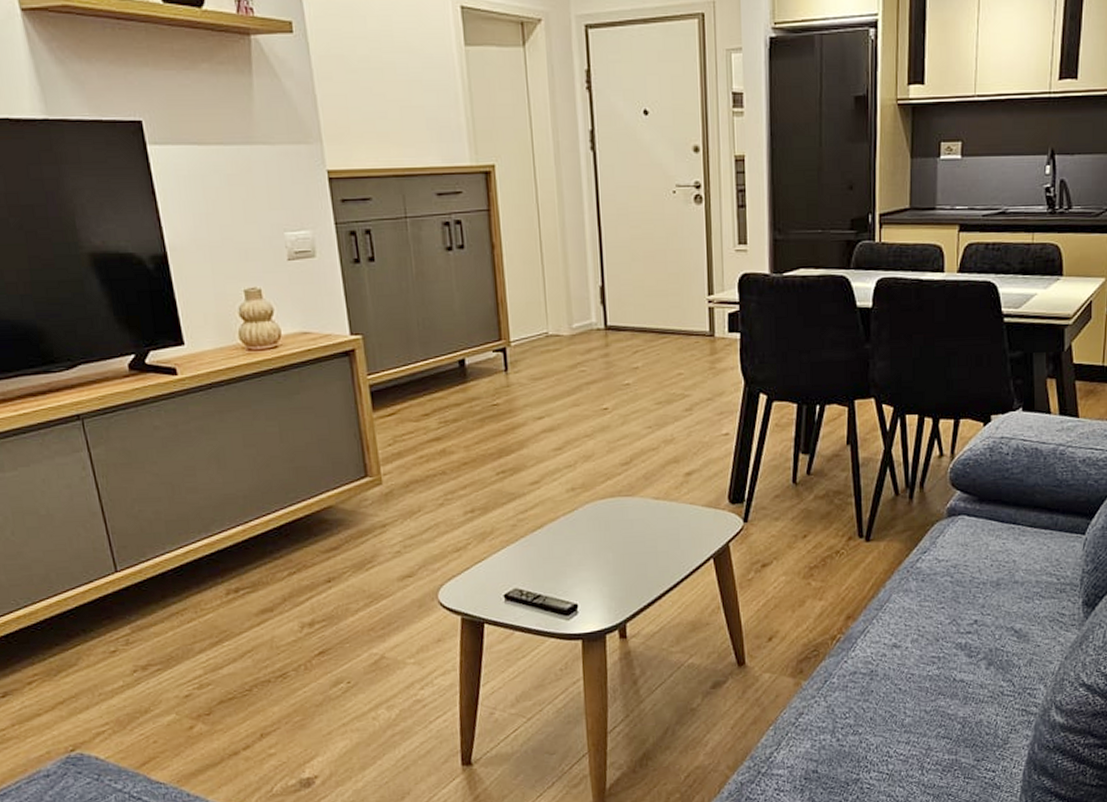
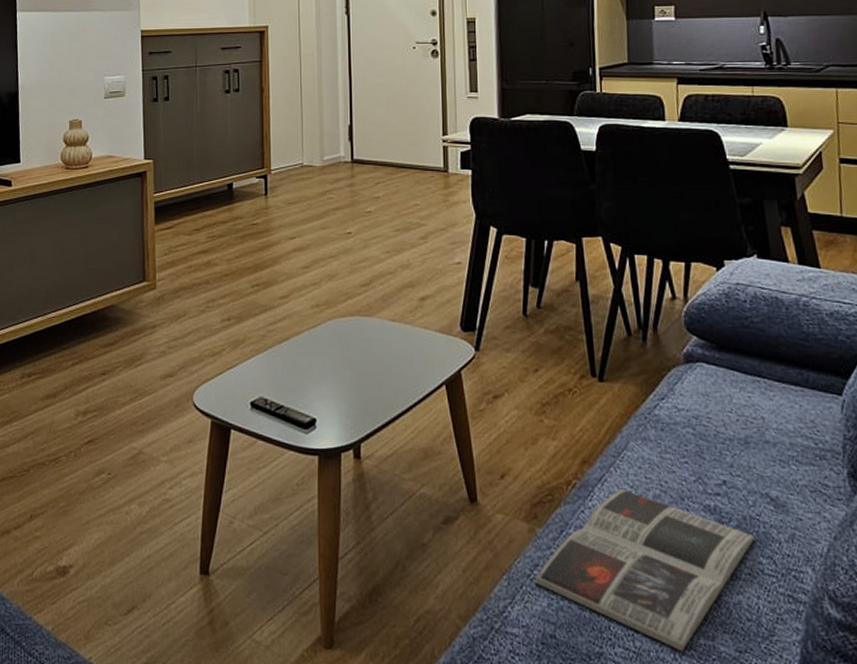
magazine: none [799,638,998,768] -> present [534,489,754,652]

